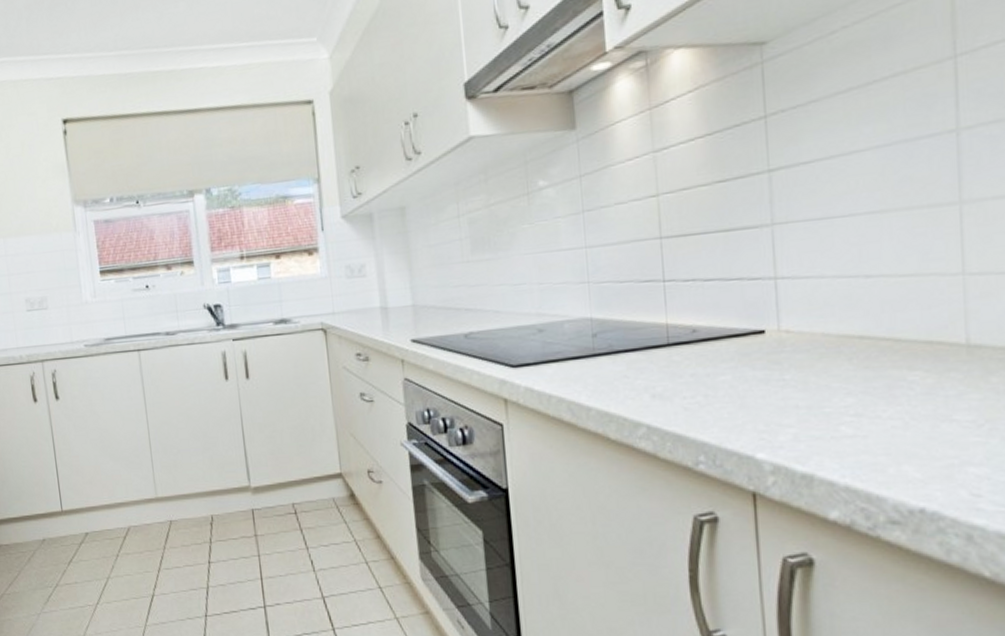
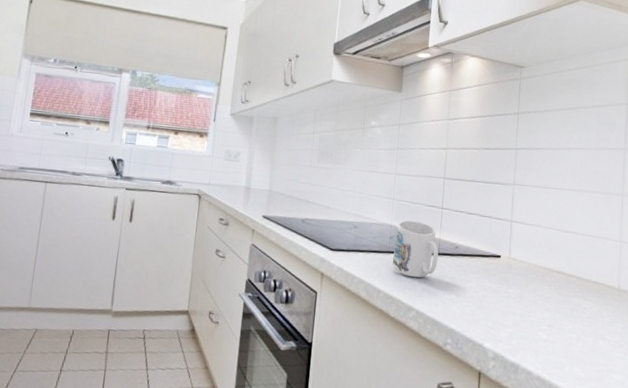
mug: none [600,305,669,383] -> present [392,220,439,278]

